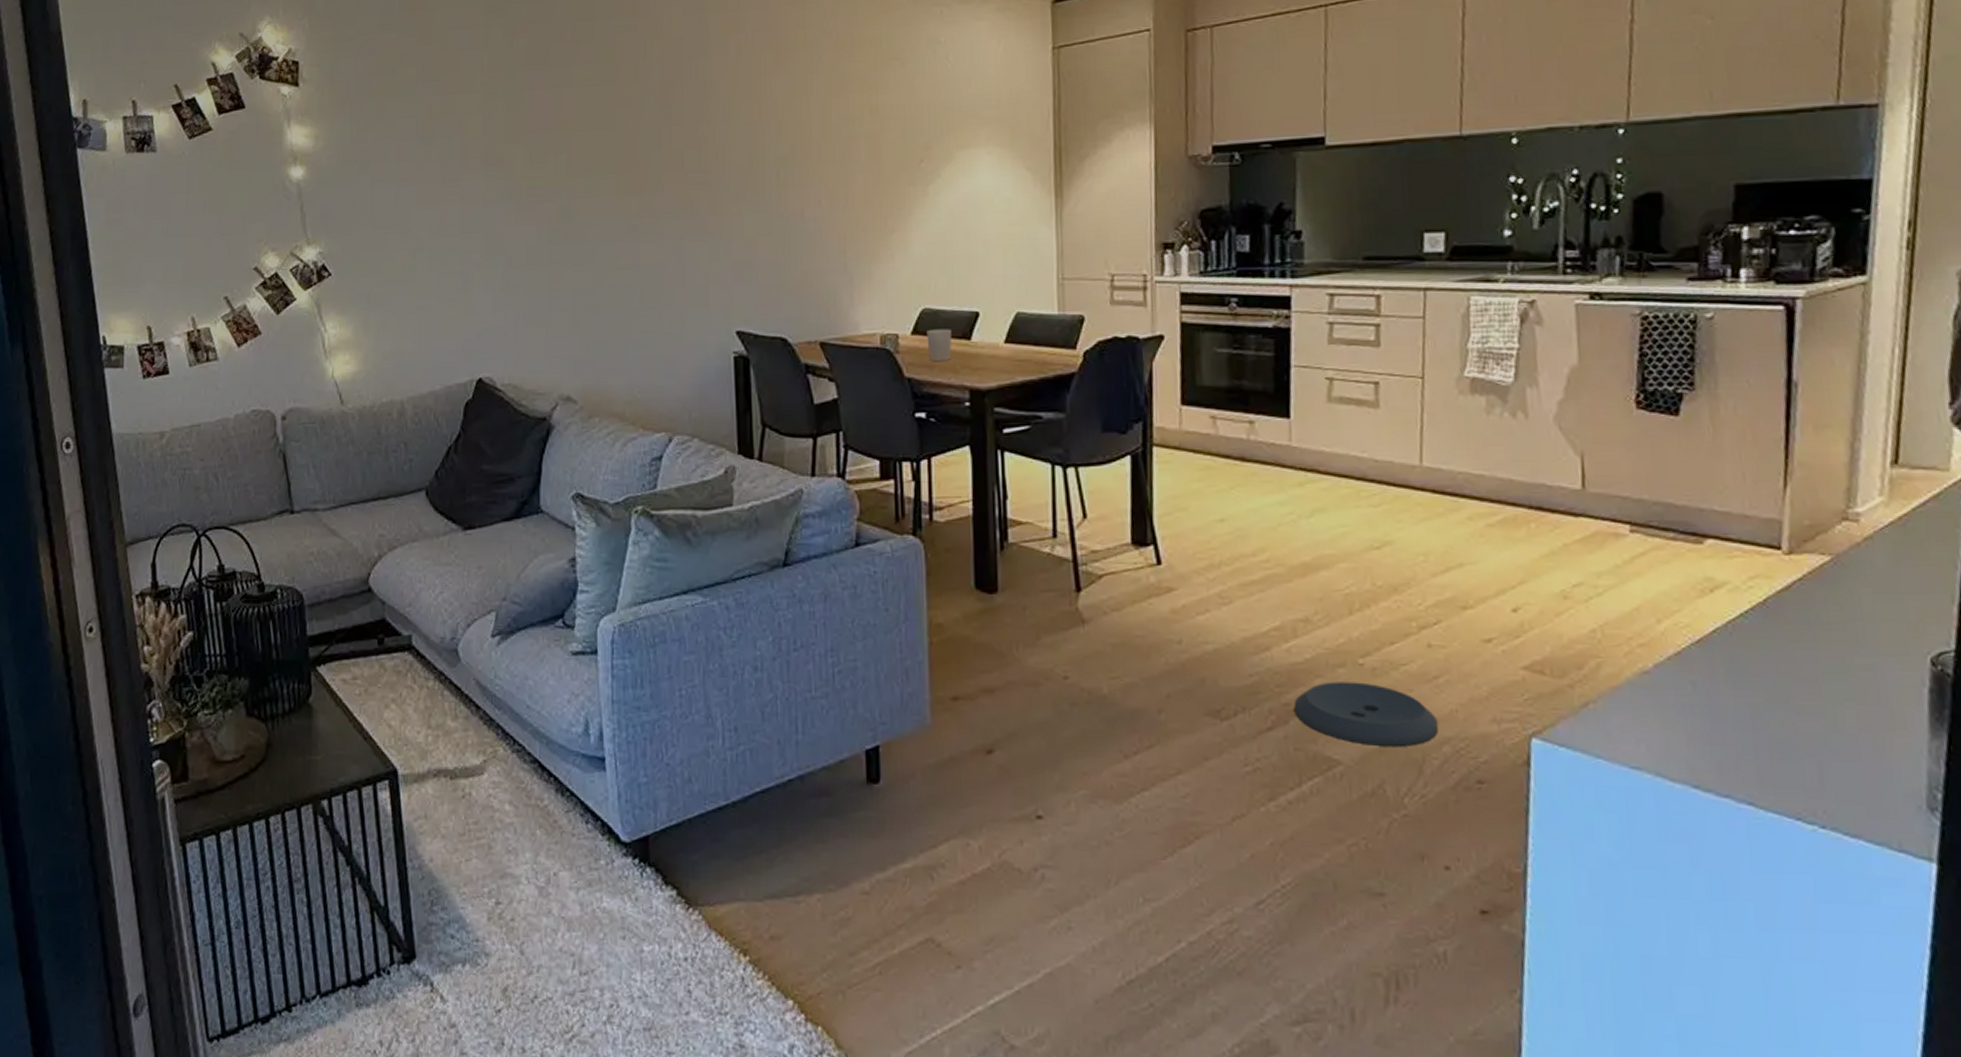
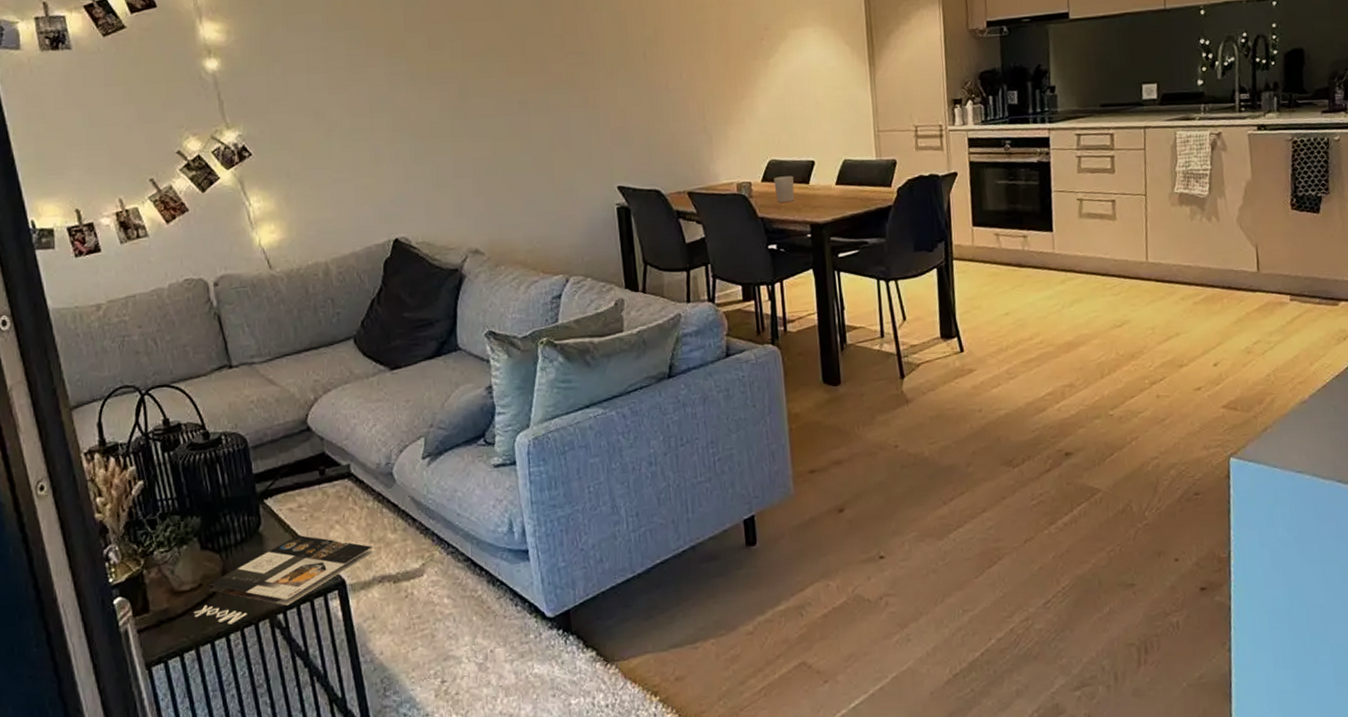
magazine: none [233,712,432,805] -> present [193,535,375,625]
robot vacuum: present [1293,682,1439,746] -> none [1065,428,1167,475]

